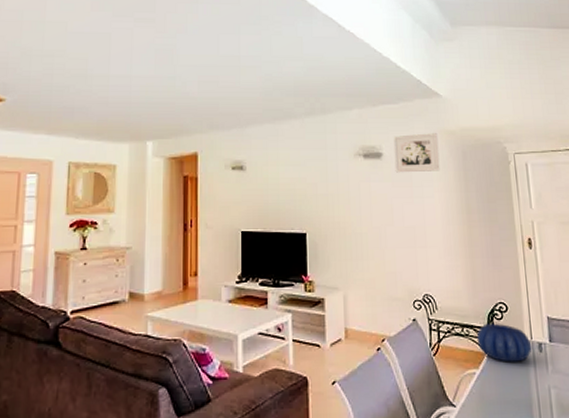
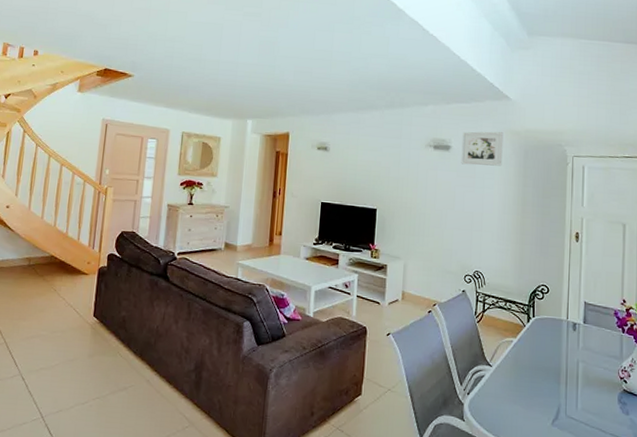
decorative bowl: present [476,323,532,362] -> none [517,301,567,337]

